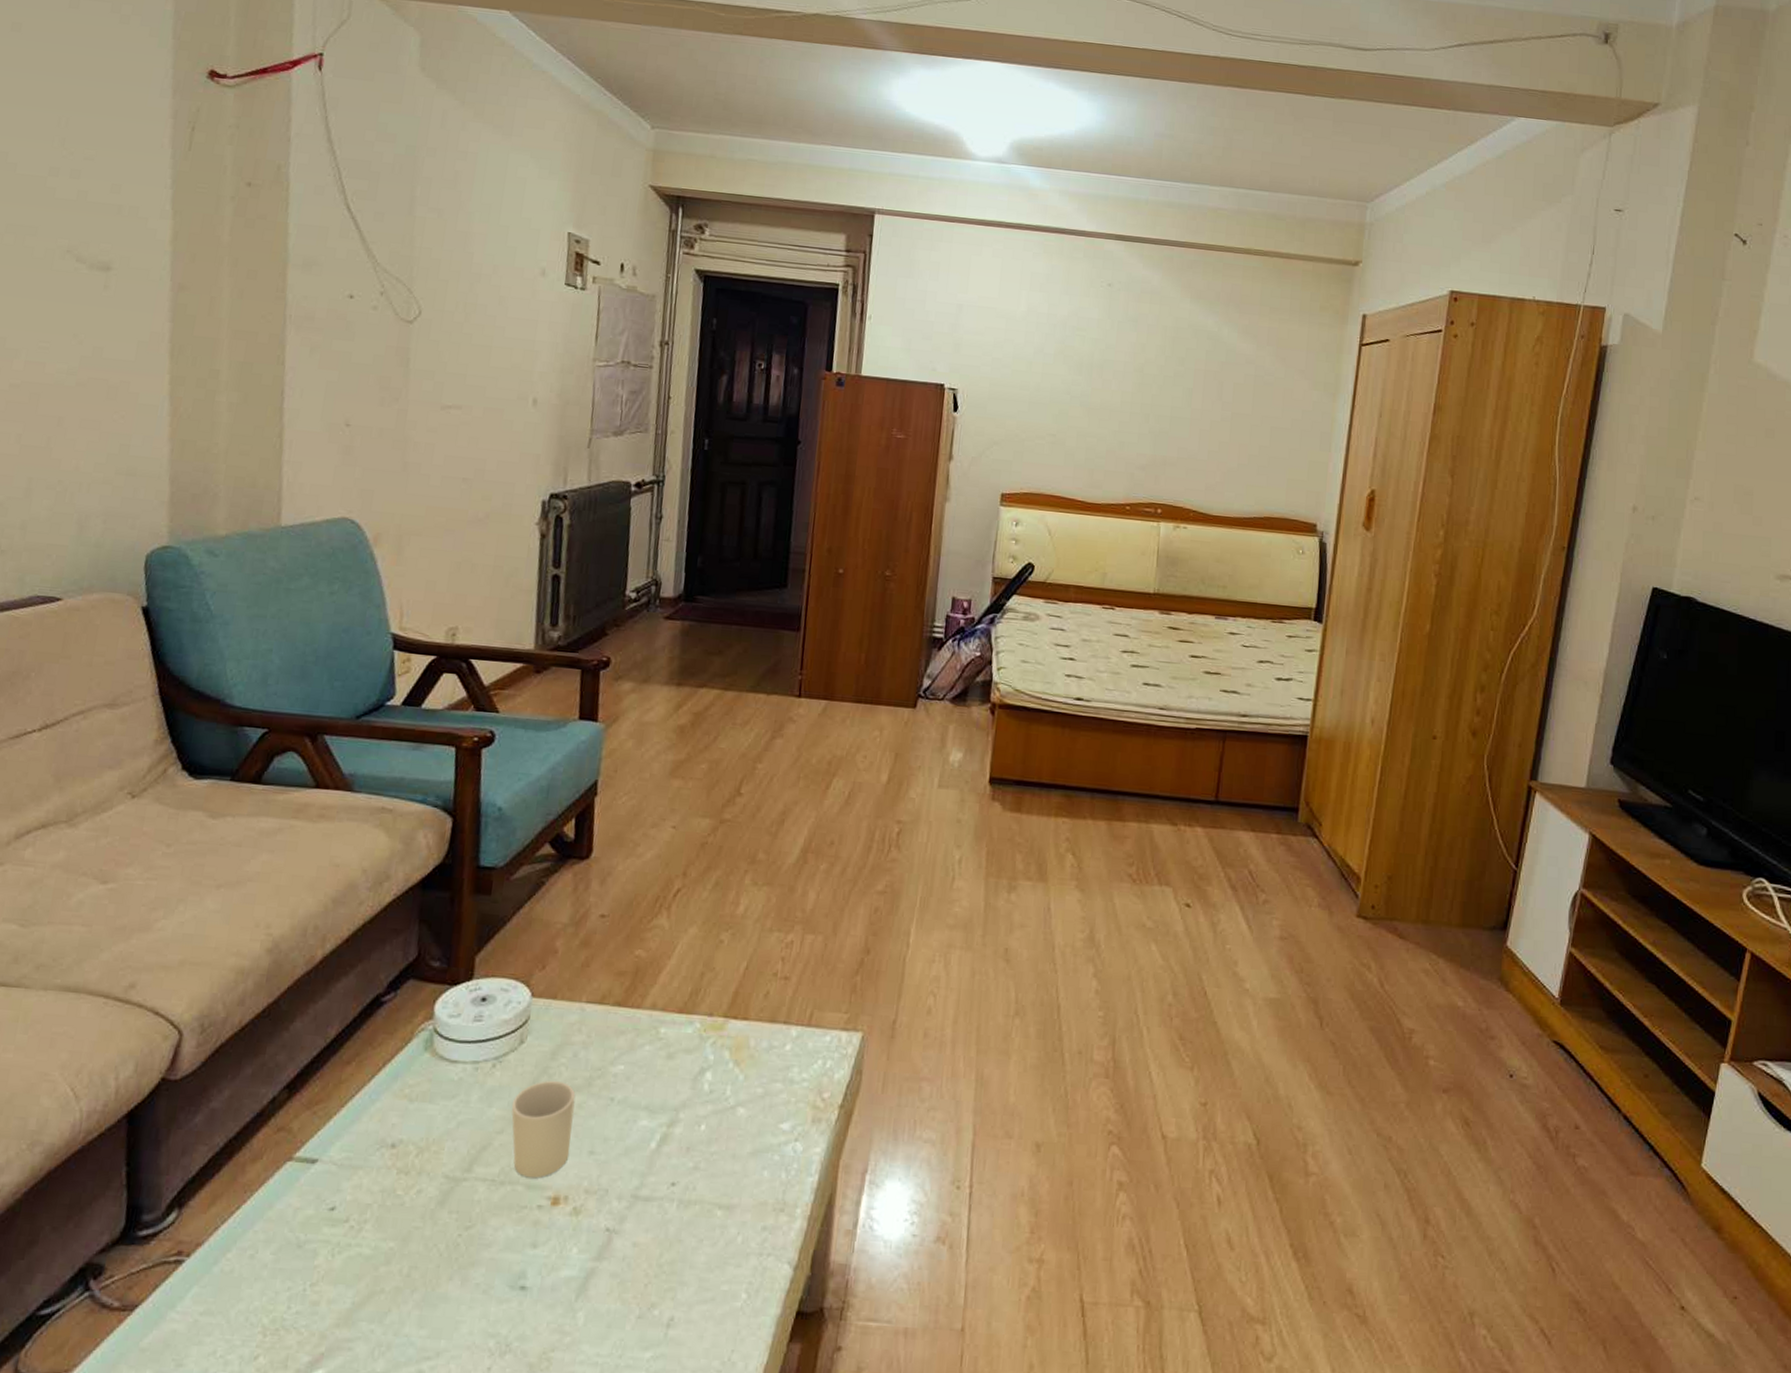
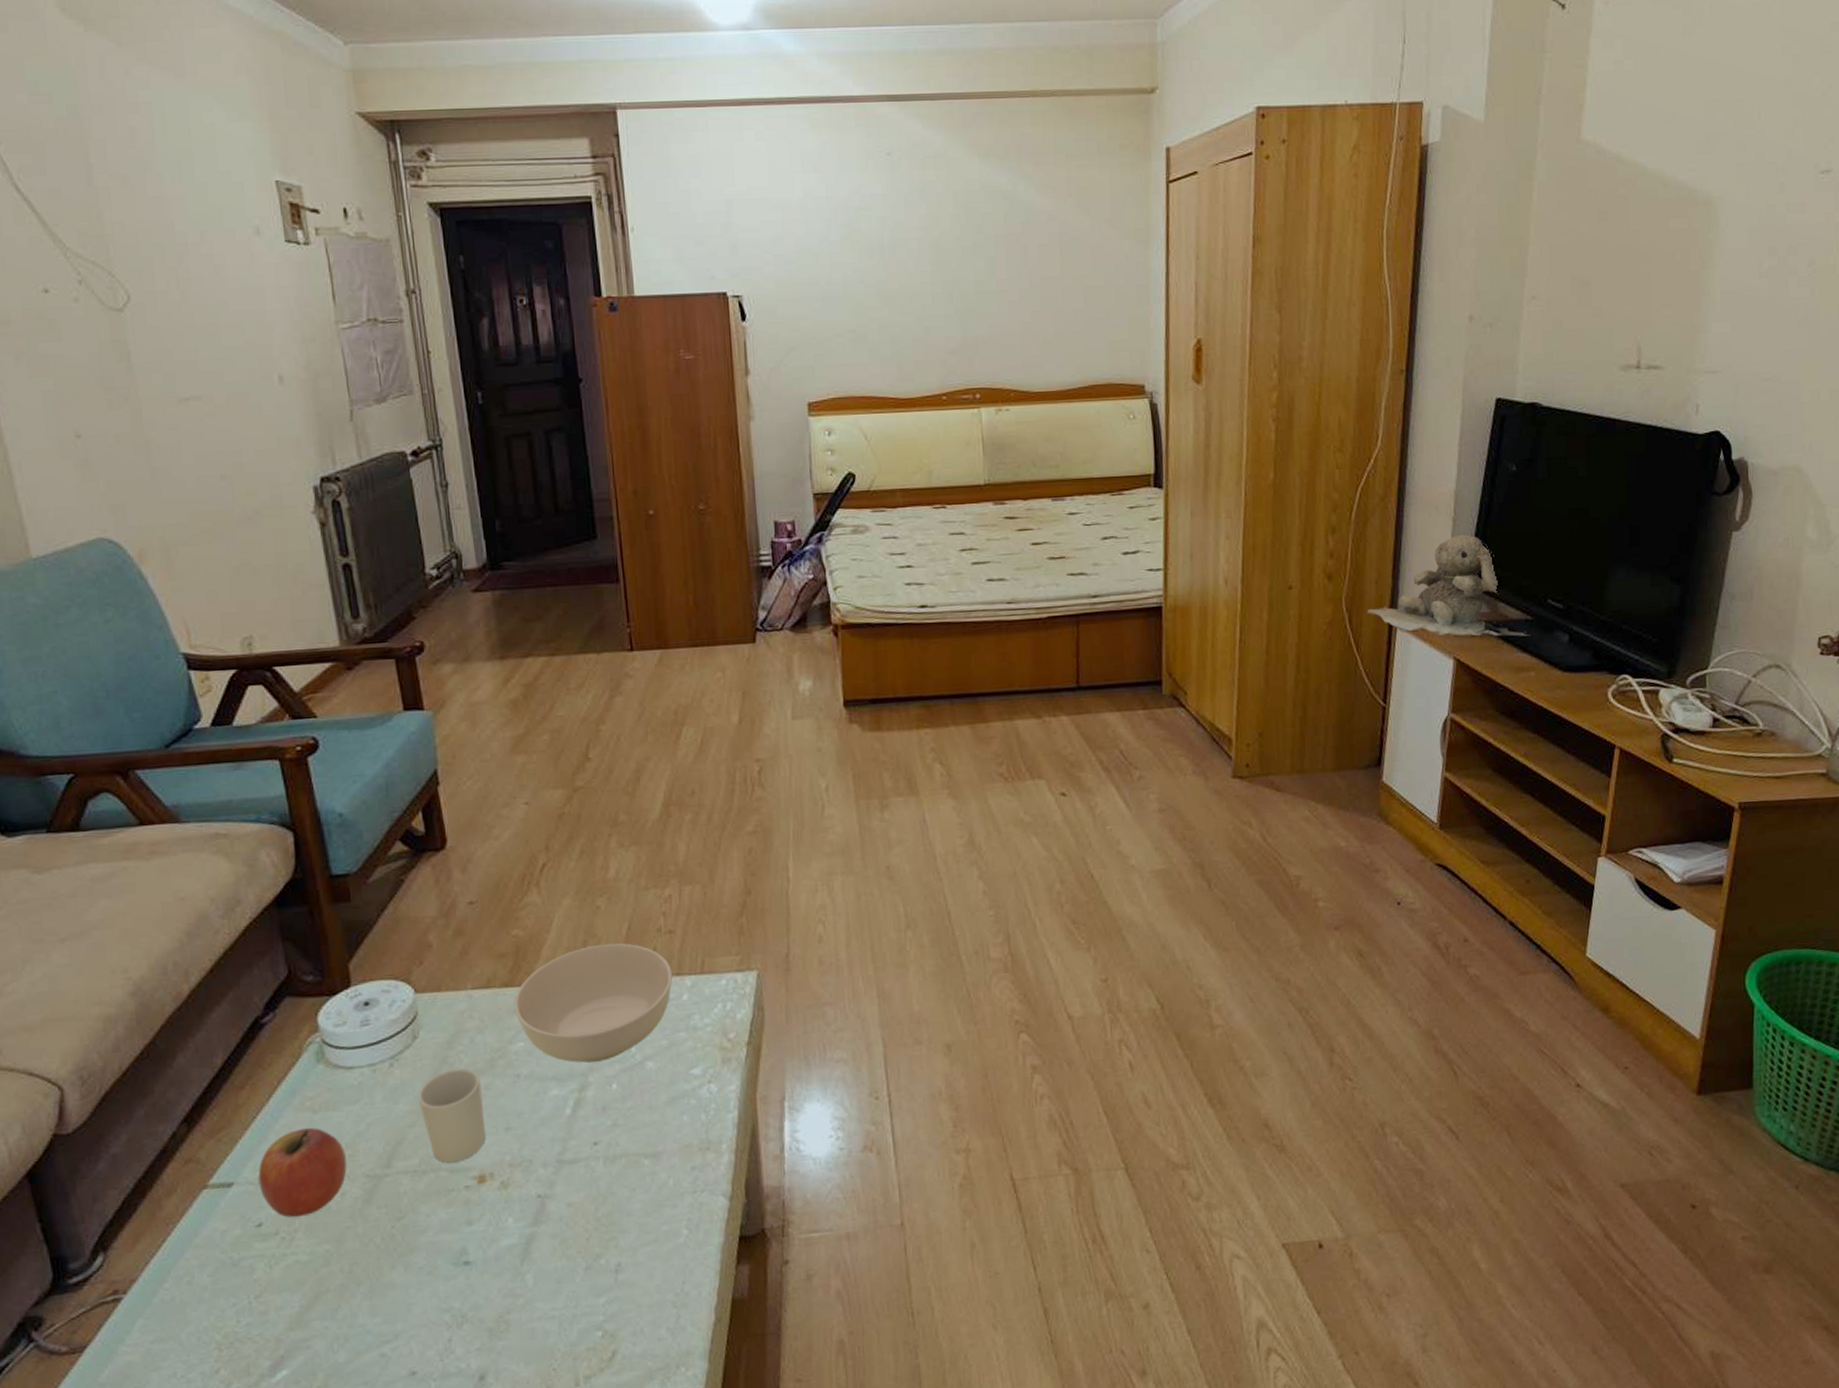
apple: none [341,1116,431,1207] -> present [258,1128,347,1217]
bowl: none [621,978,781,1099] -> present [513,943,673,1063]
stuffed animal: none [1508,712,1668,823] -> present [1367,534,1530,637]

